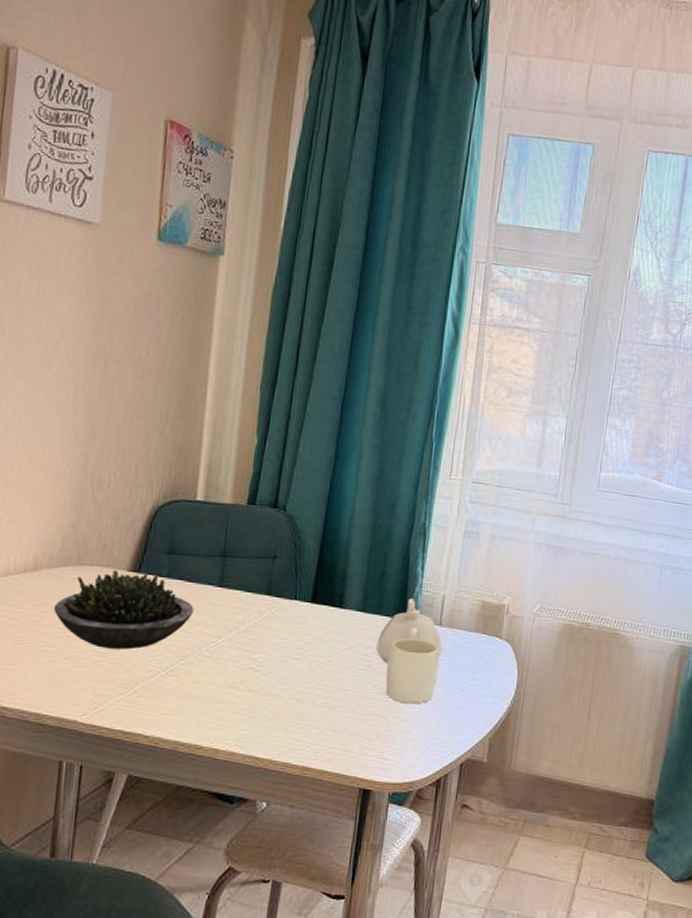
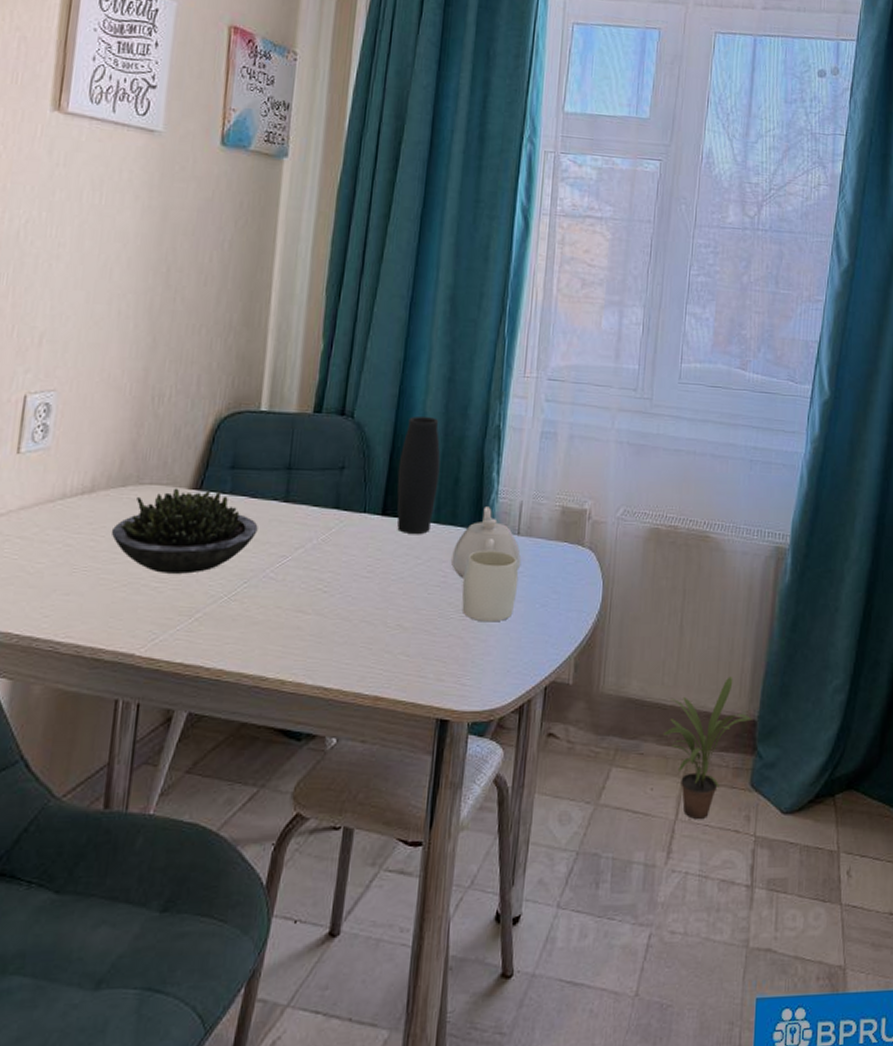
vase: none [326,512,369,621] -> present [397,416,441,534]
potted plant: none [568,760,650,884] -> present [664,677,752,819]

